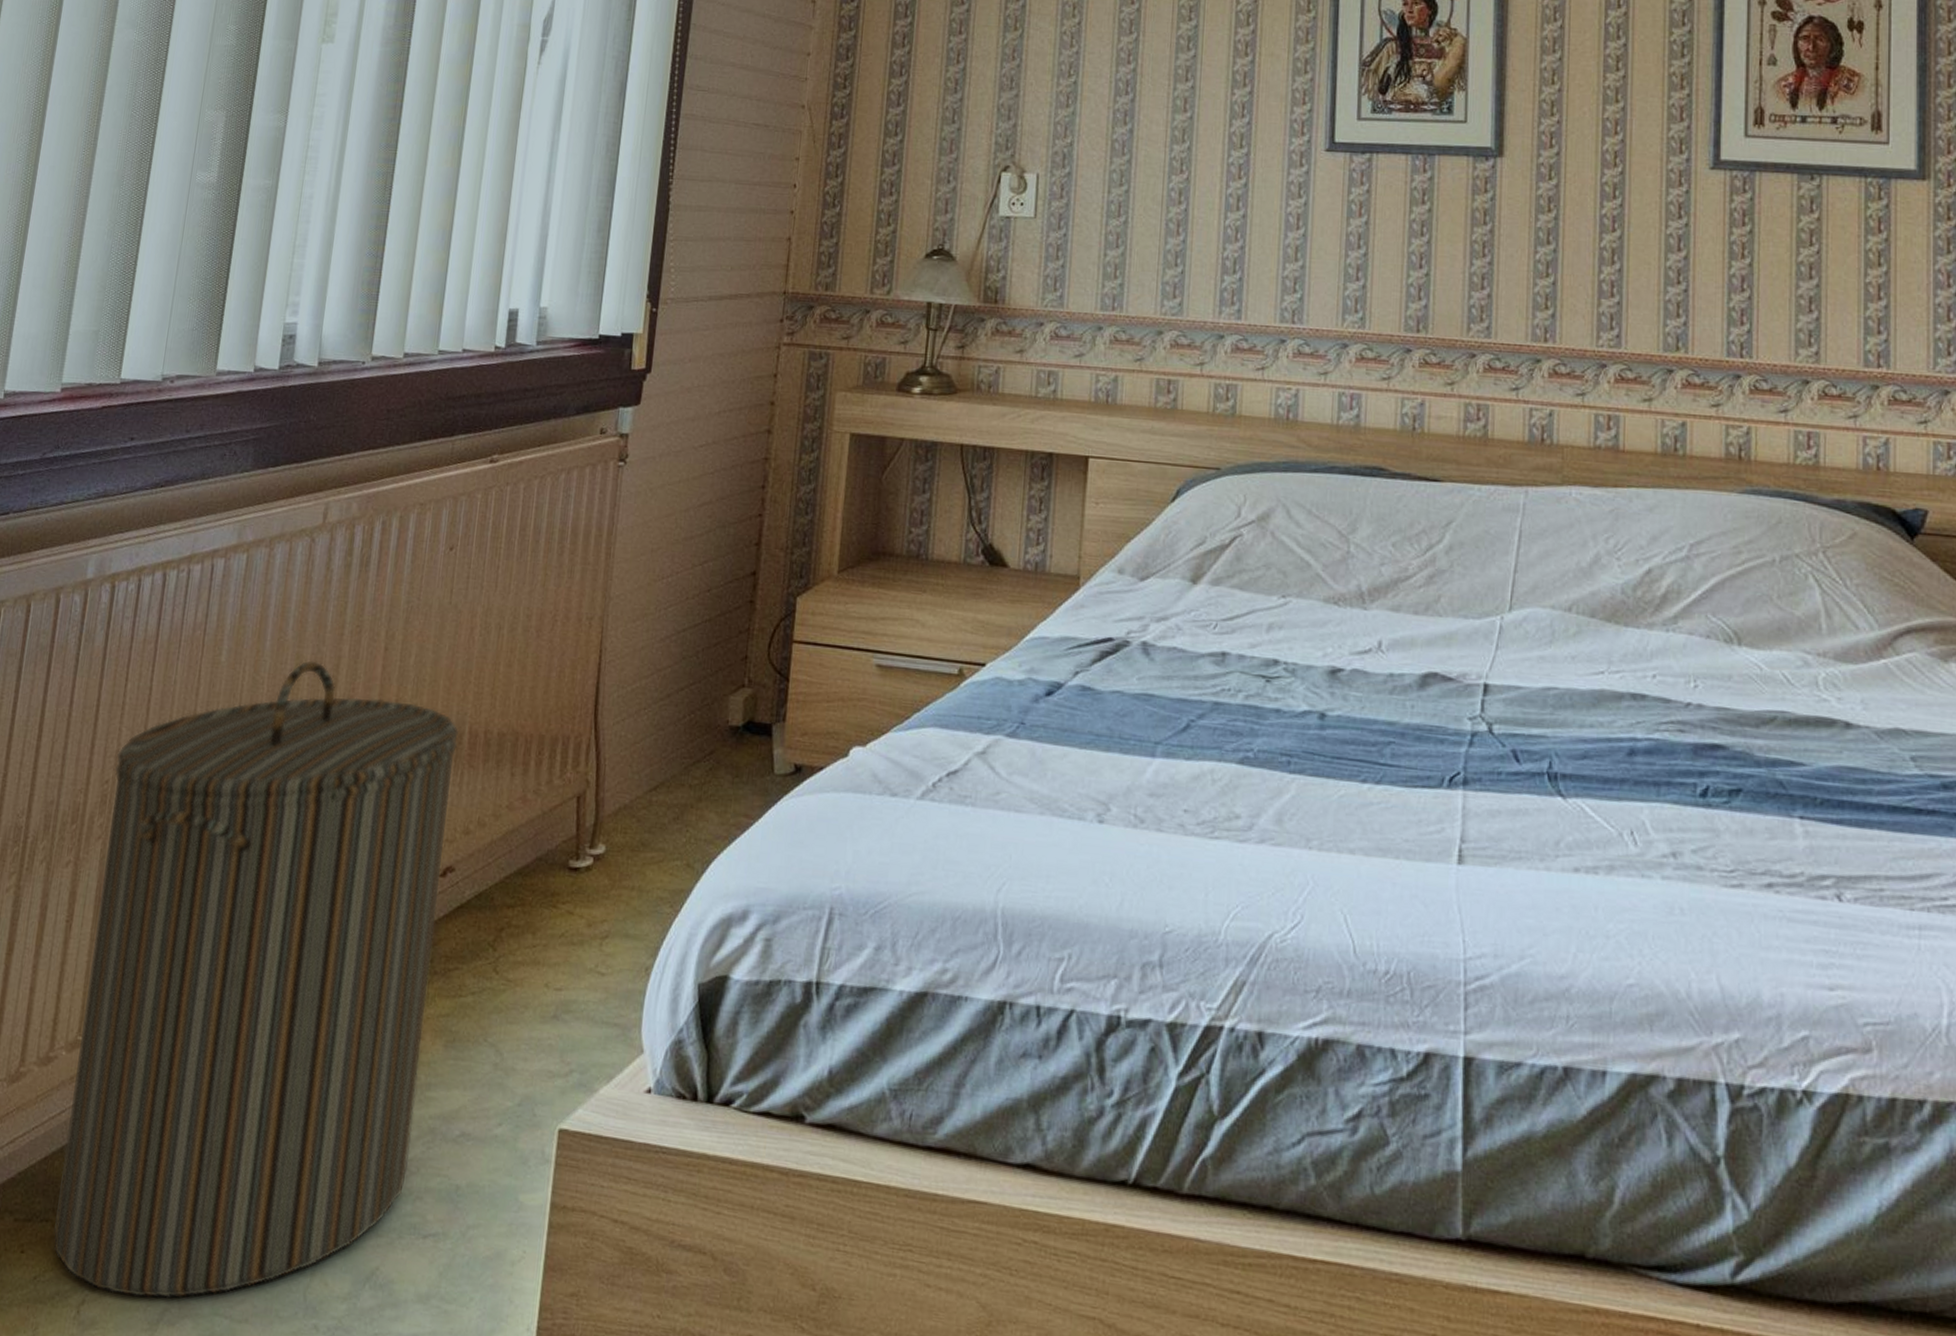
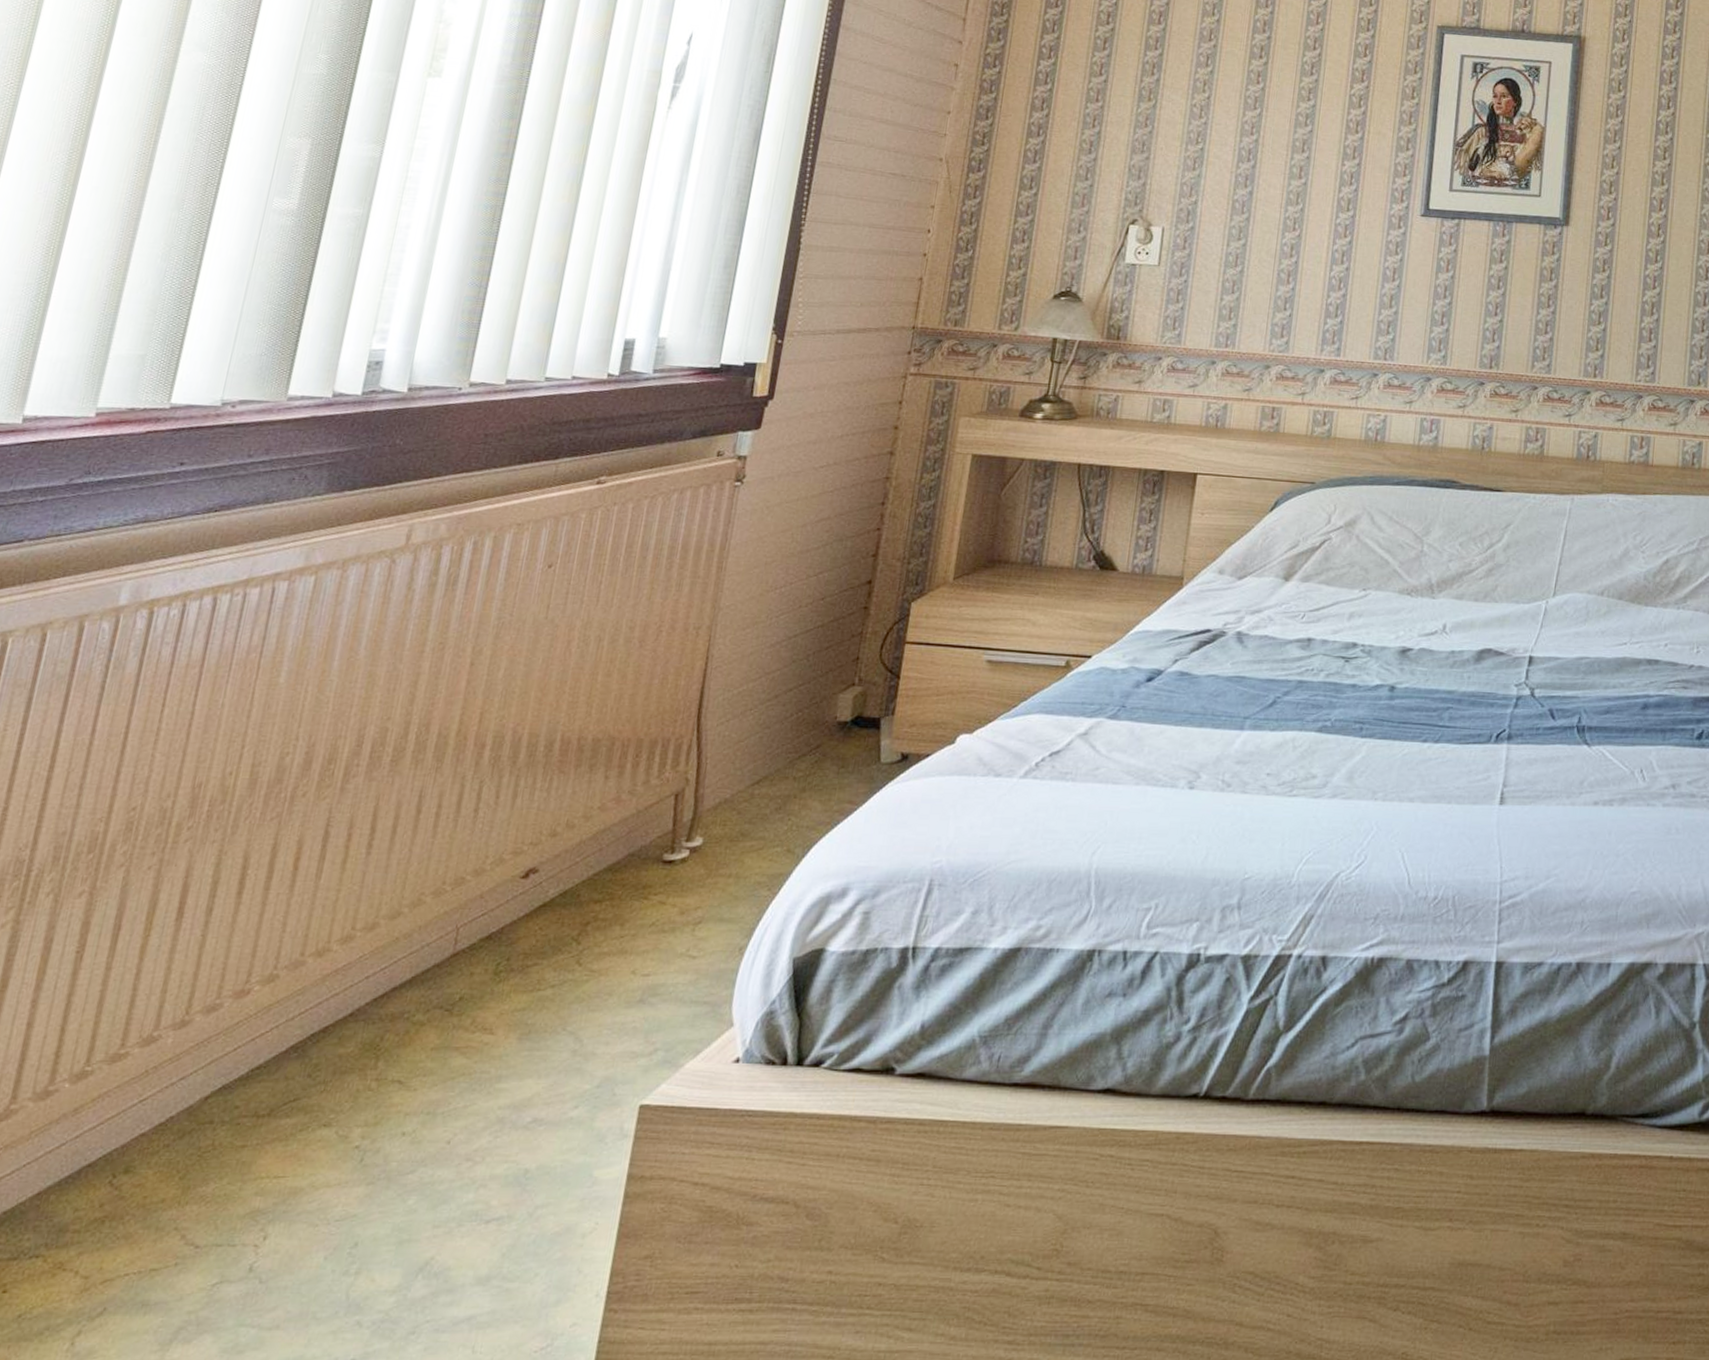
laundry hamper: present [53,660,460,1299] -> none [44,678,551,1320]

